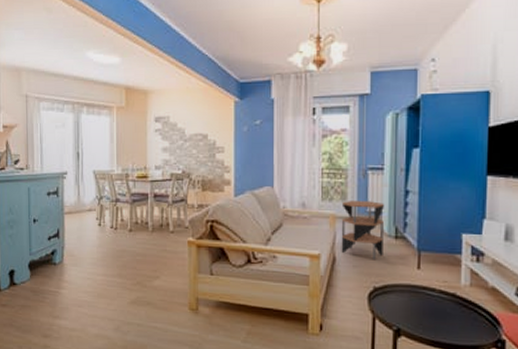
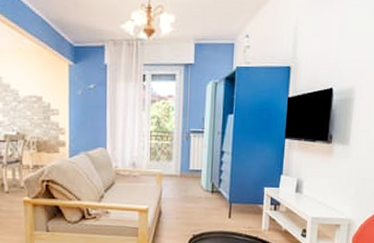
side table: present [341,201,384,260] -> none [166,161,203,212]

